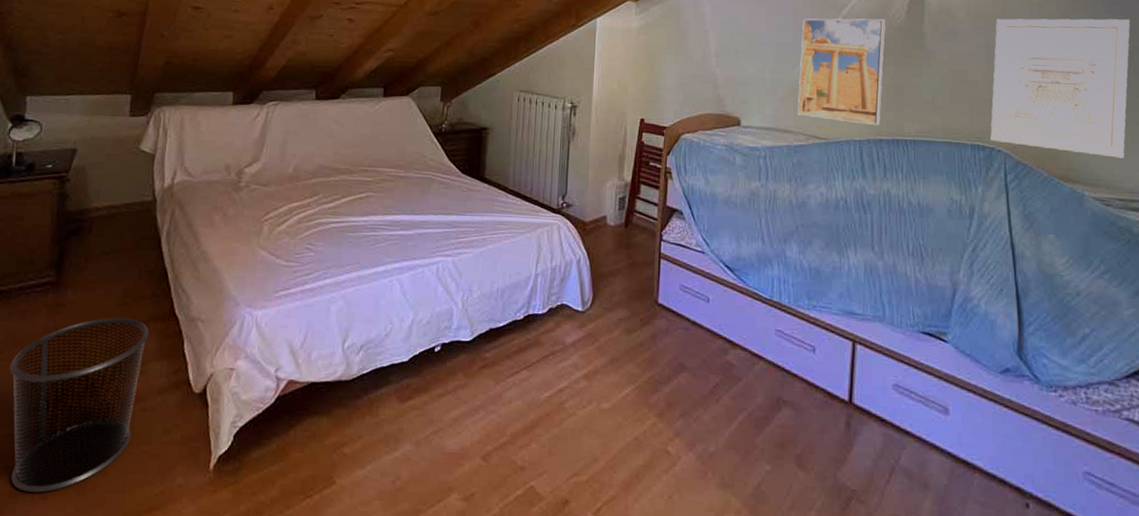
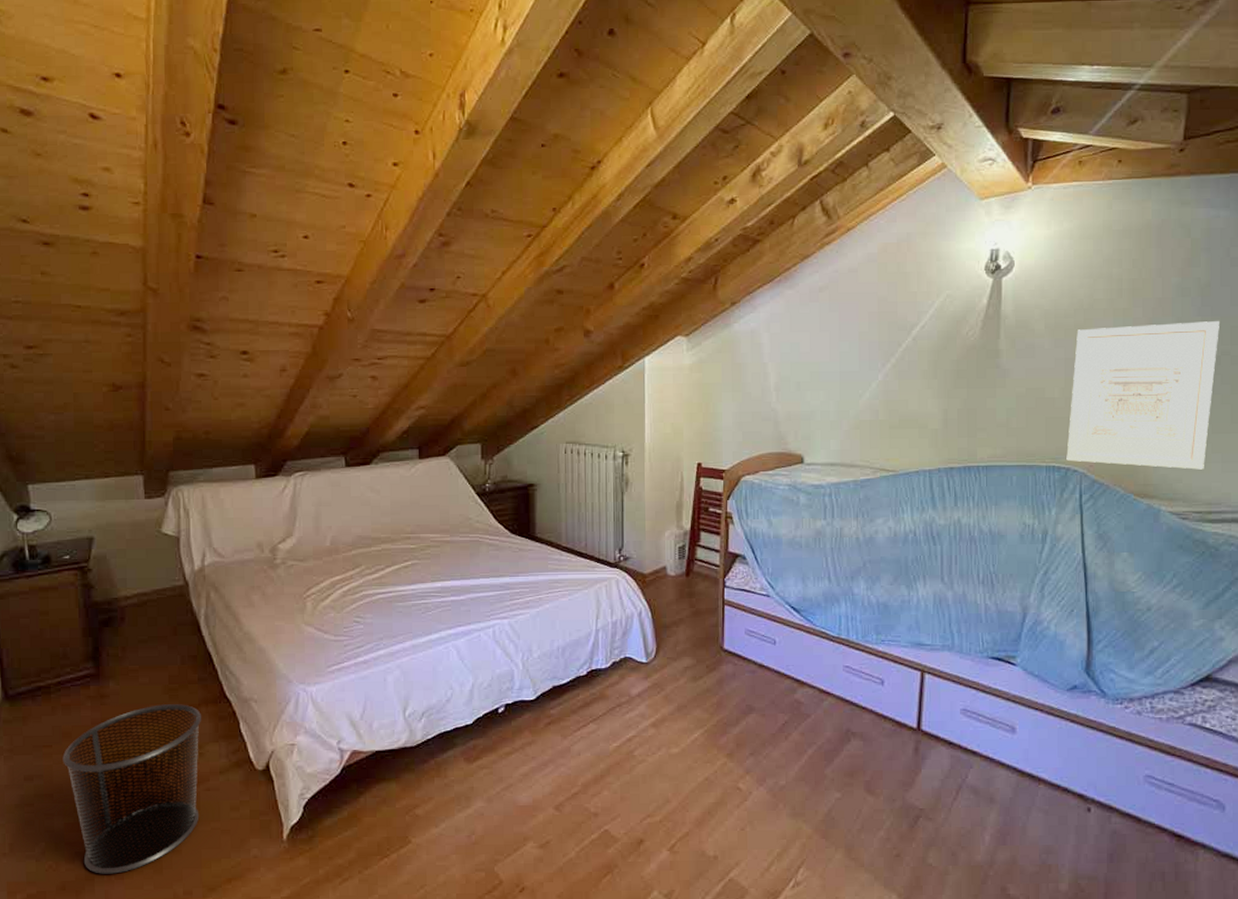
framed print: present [797,18,885,125] -> none [863,337,958,453]

